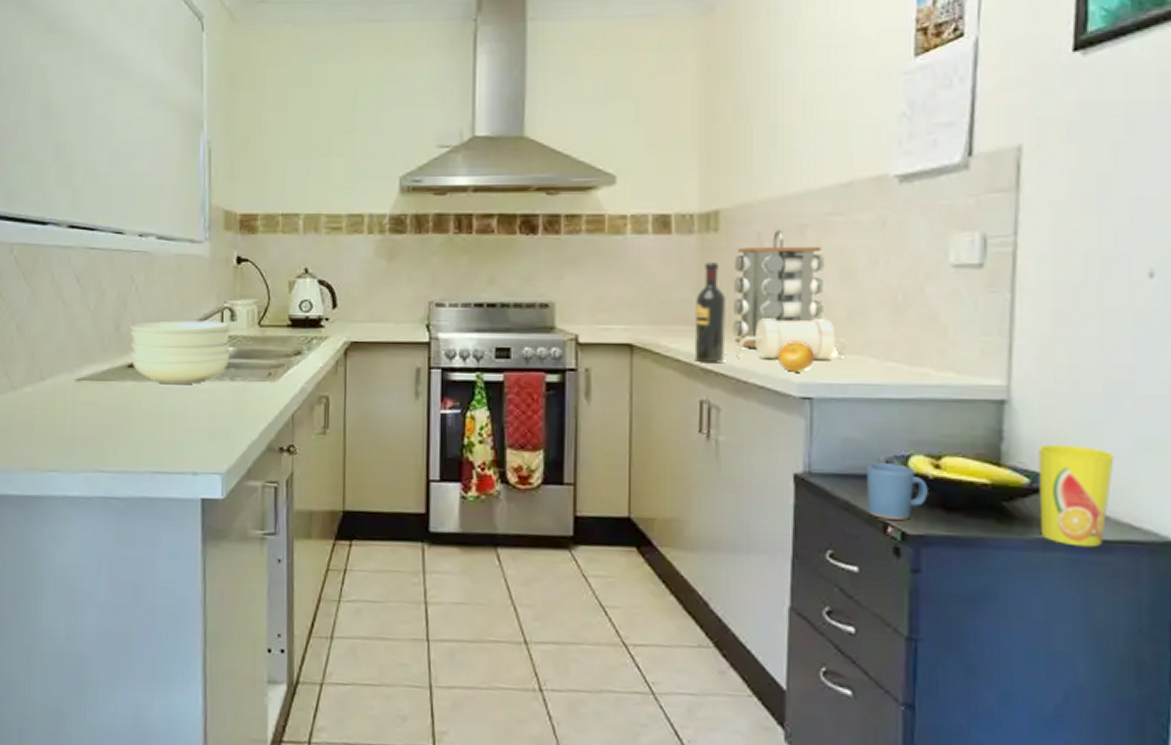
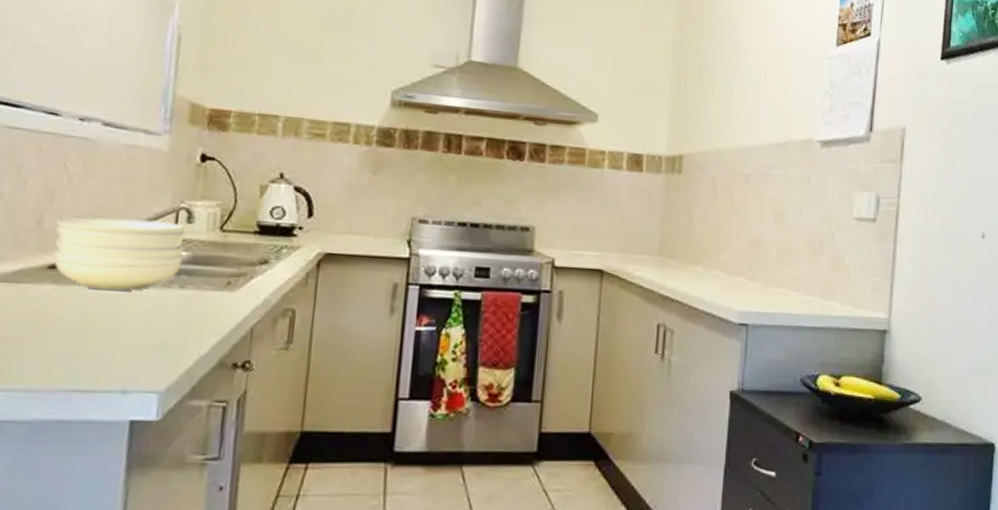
wine bottle: present [694,262,726,364] -> none [655,200,684,291]
spice rack: present [733,230,823,350] -> none [688,177,762,280]
paper towel holder: present [734,318,847,359] -> none [688,253,777,291]
fruit: present [777,340,815,372] -> none [722,273,752,302]
mug: present [867,463,928,521] -> none [785,381,830,431]
cup: present [1038,444,1115,548] -> none [906,366,956,450]

